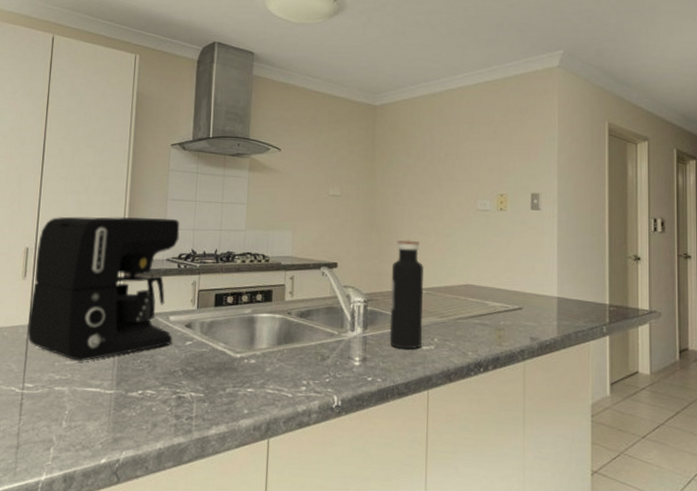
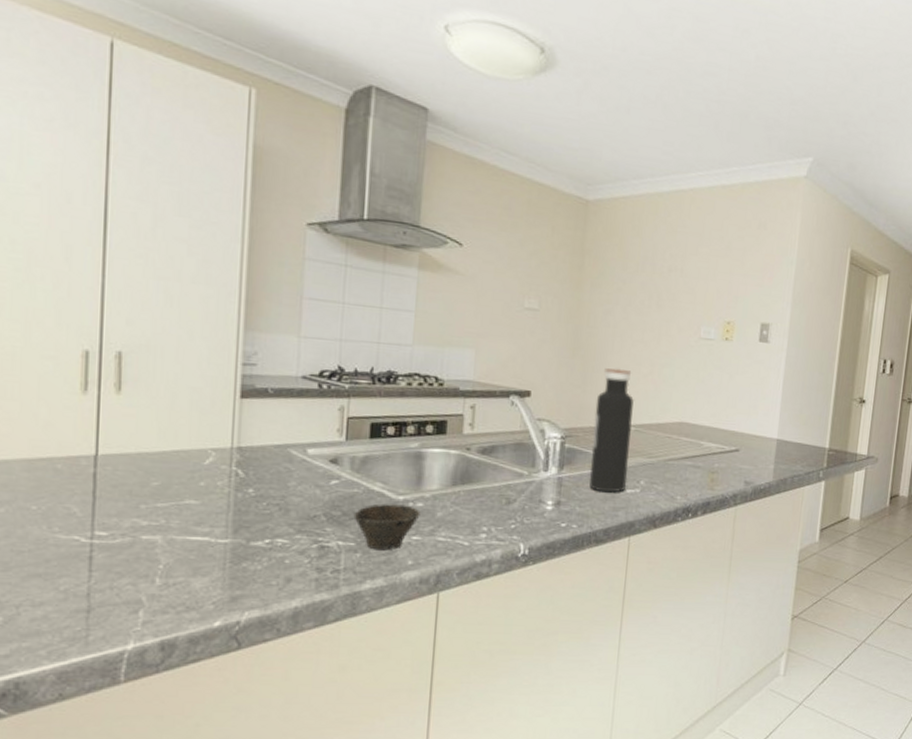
coffee maker: present [27,216,180,362] -> none [94,310,321,504]
cup: none [203,361,253,401] -> present [353,504,421,550]

